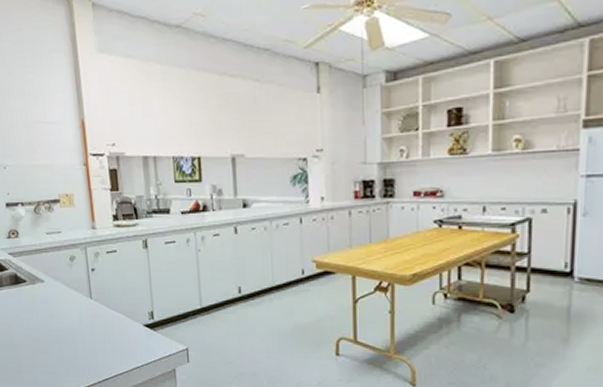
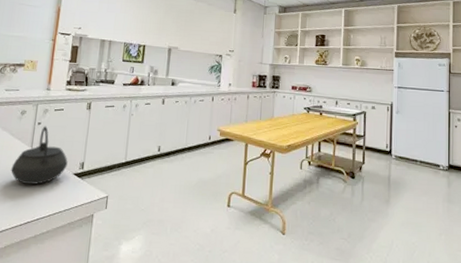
kettle: none [74,272,135,340] -> present [11,126,68,185]

